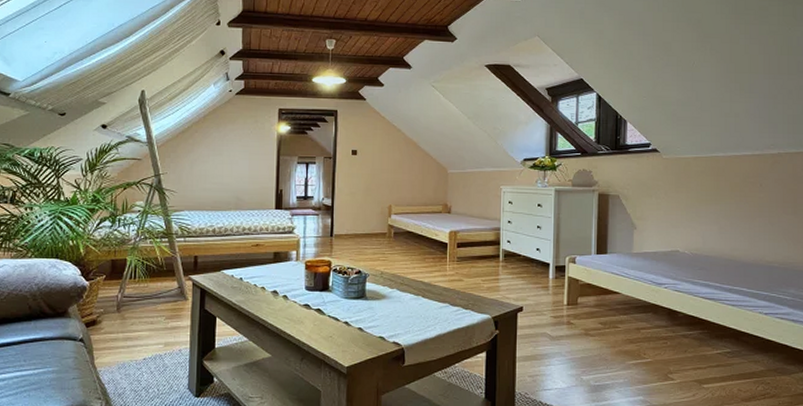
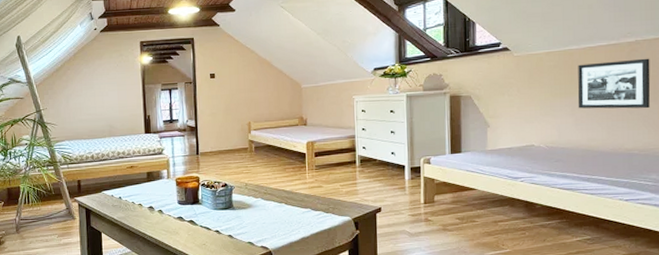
picture frame: none [722,171,791,222] -> present [577,58,651,109]

